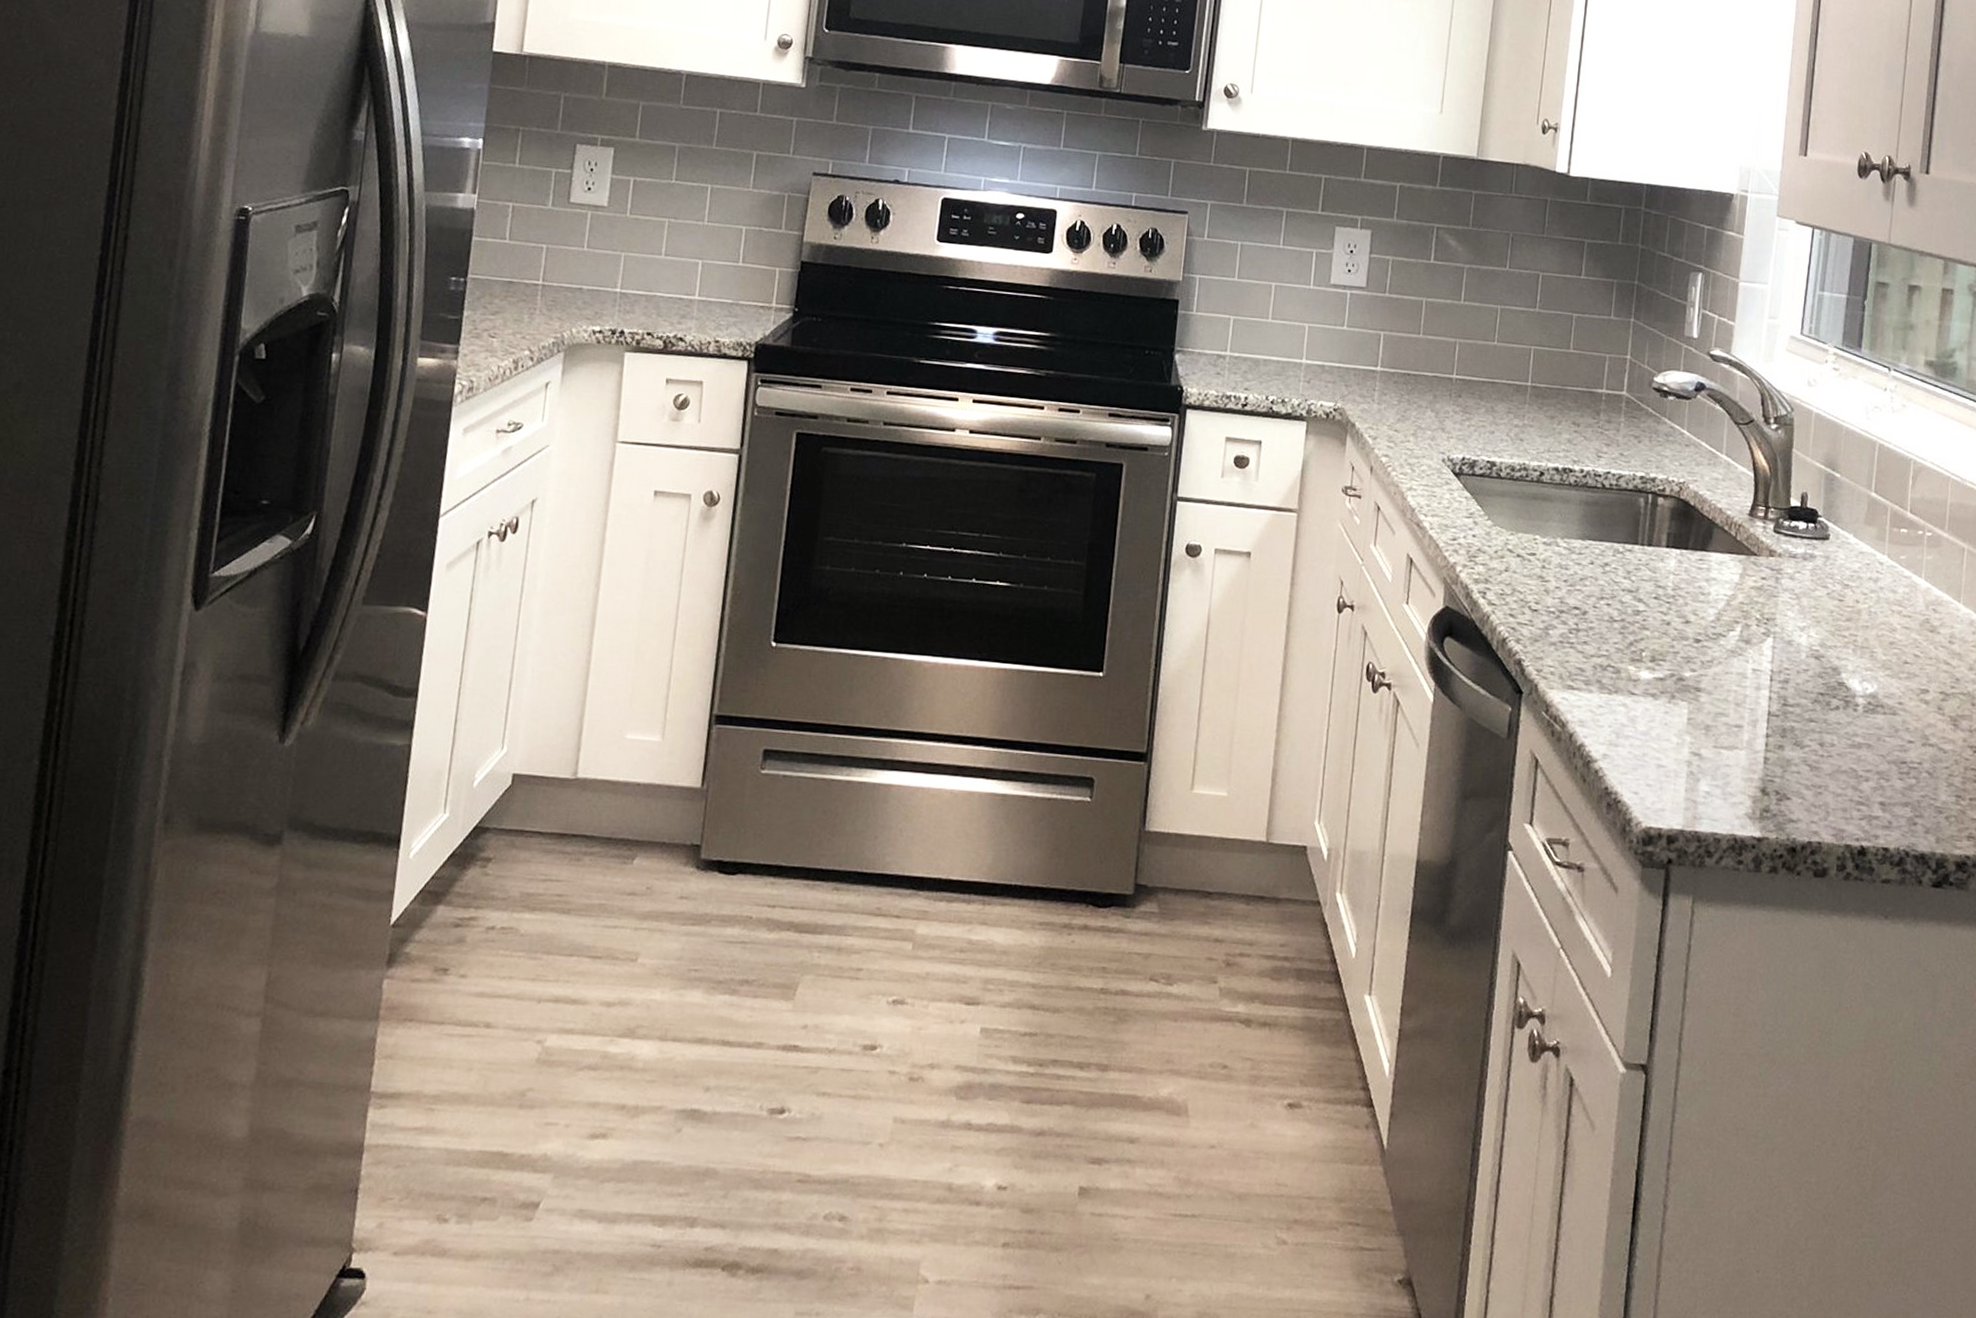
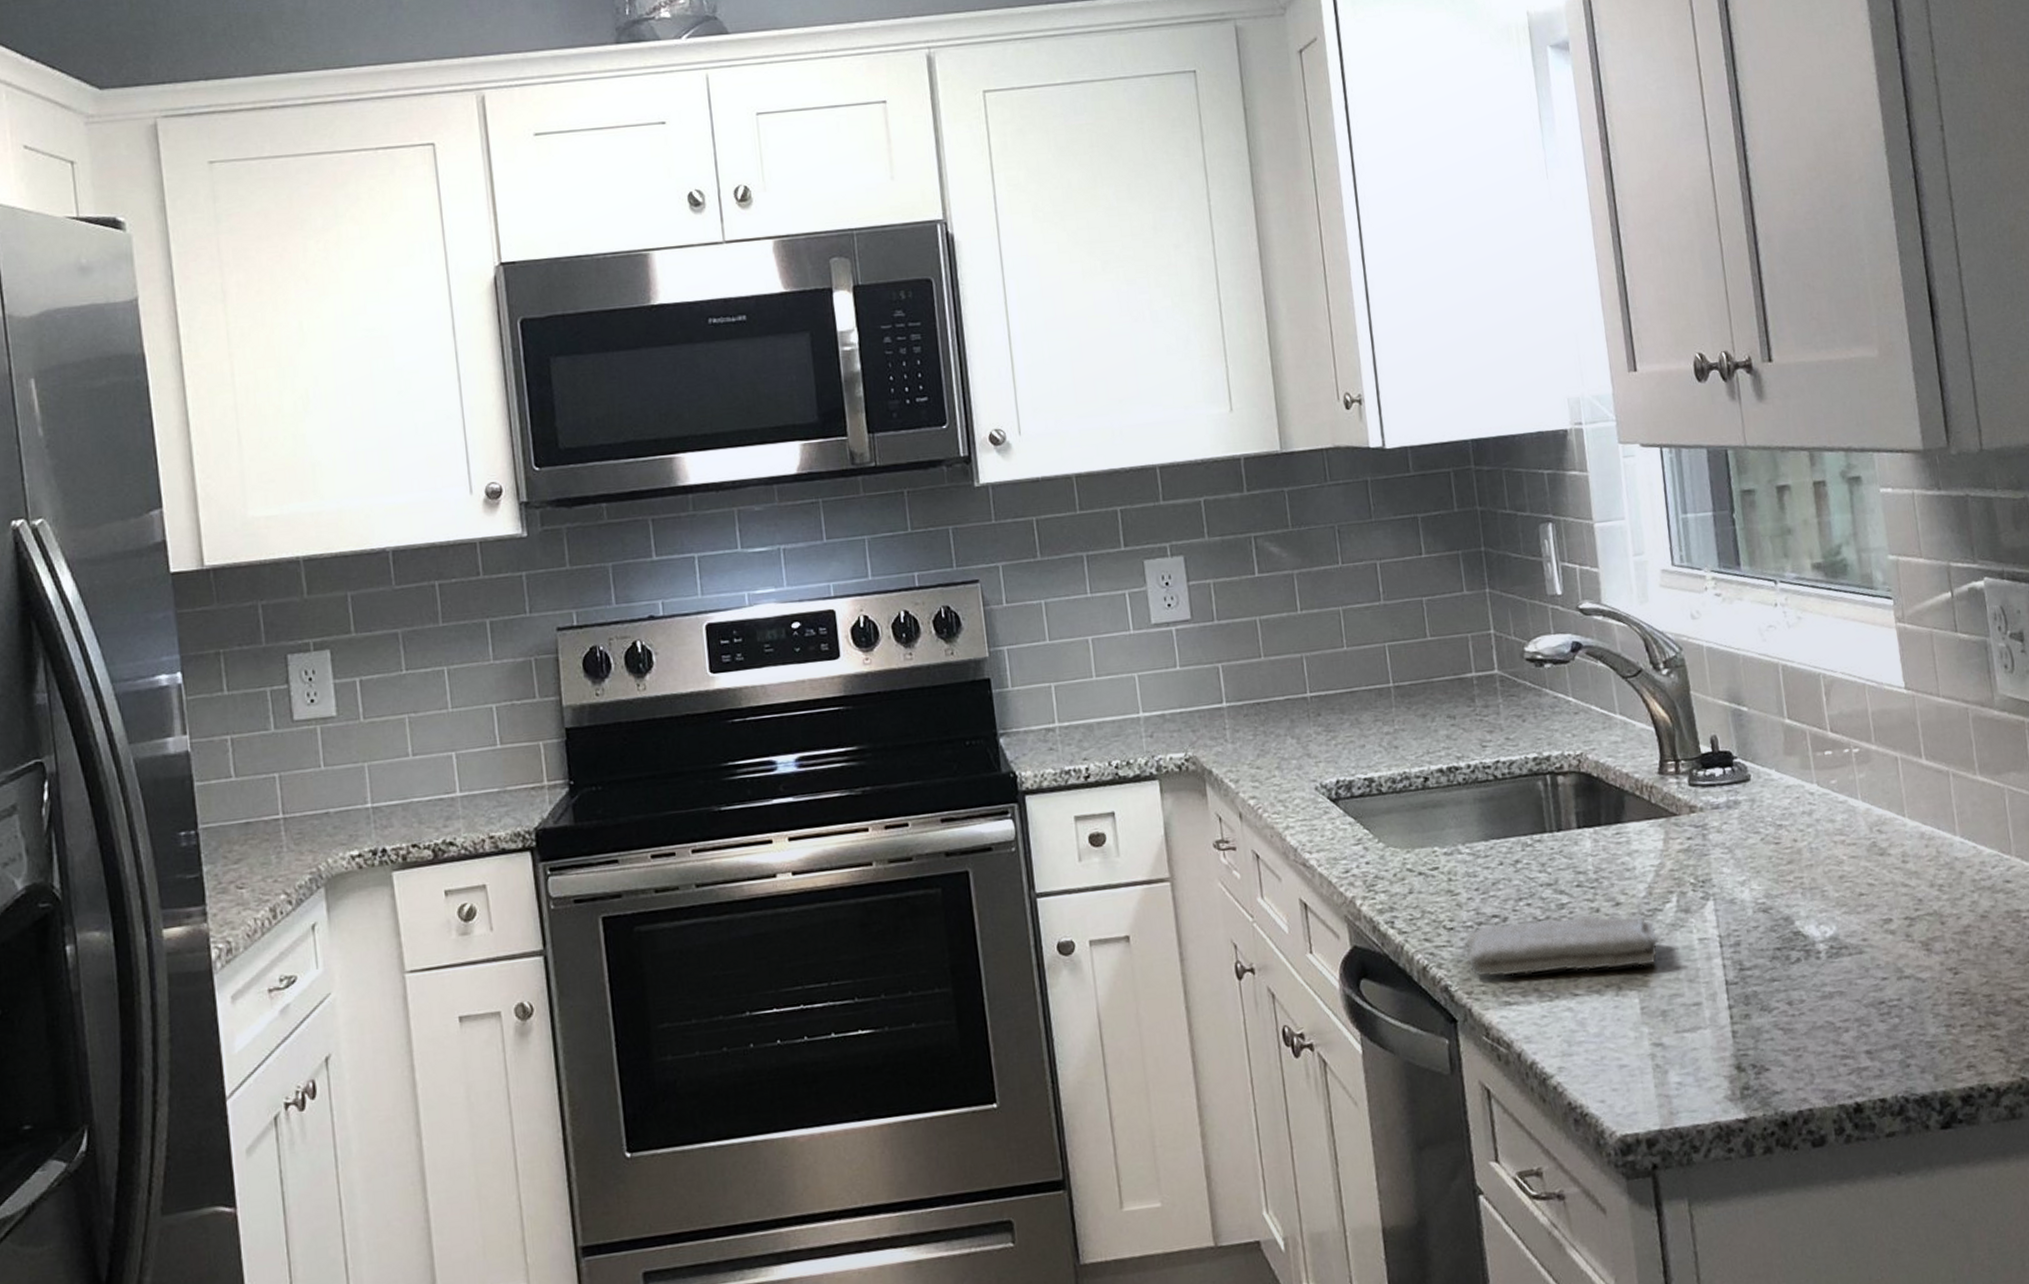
washcloth: none [1543,614,1719,682] -> present [1466,914,1661,977]

